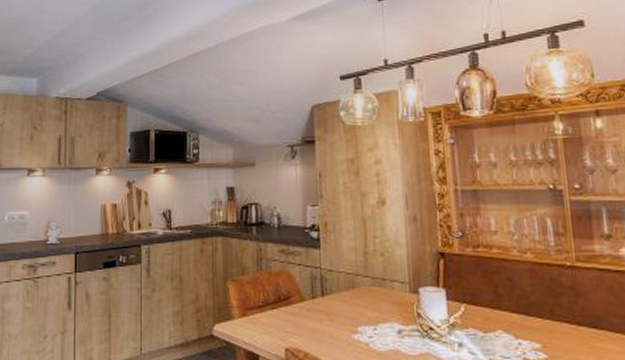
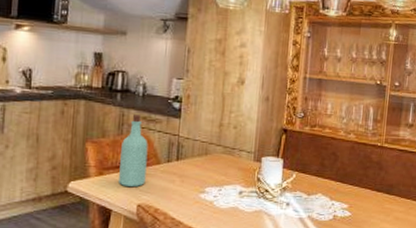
bottle: none [262,248,291,329] -> present [119,114,148,188]

